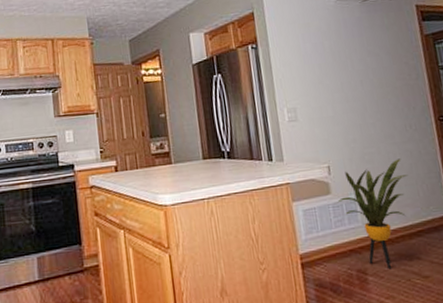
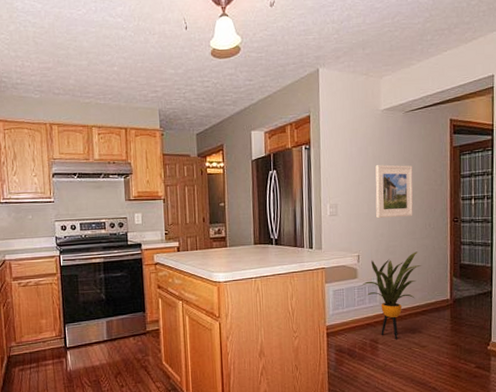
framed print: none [335,59,389,121] -> present [375,164,413,218]

